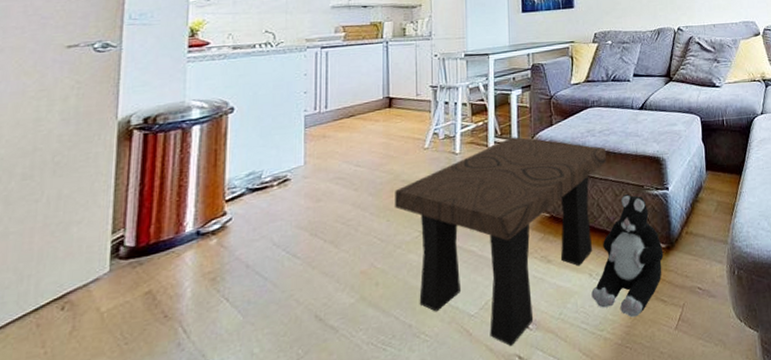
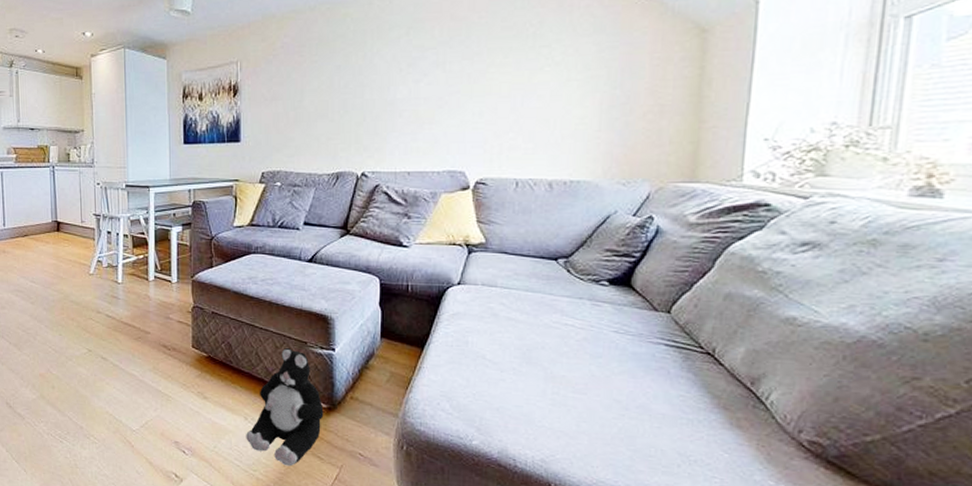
side table: present [395,136,606,346] -> none [65,274,268,464]

